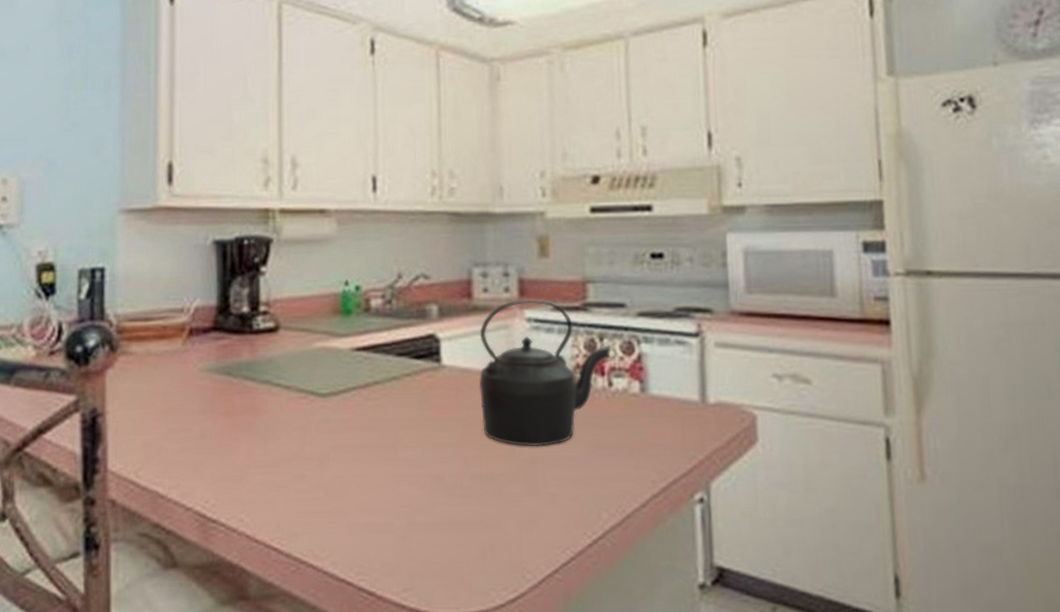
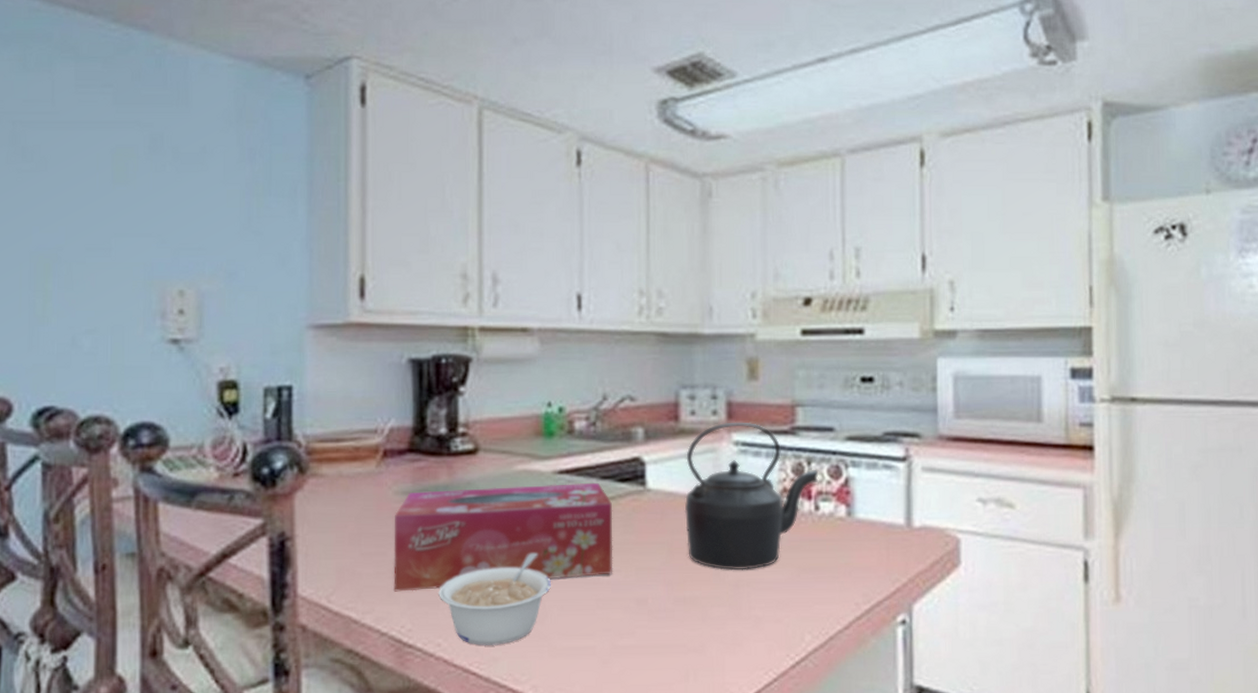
tissue box: none [198,360,410,467] -> present [393,483,613,592]
legume: none [241,429,349,522] -> present [439,552,551,646]

